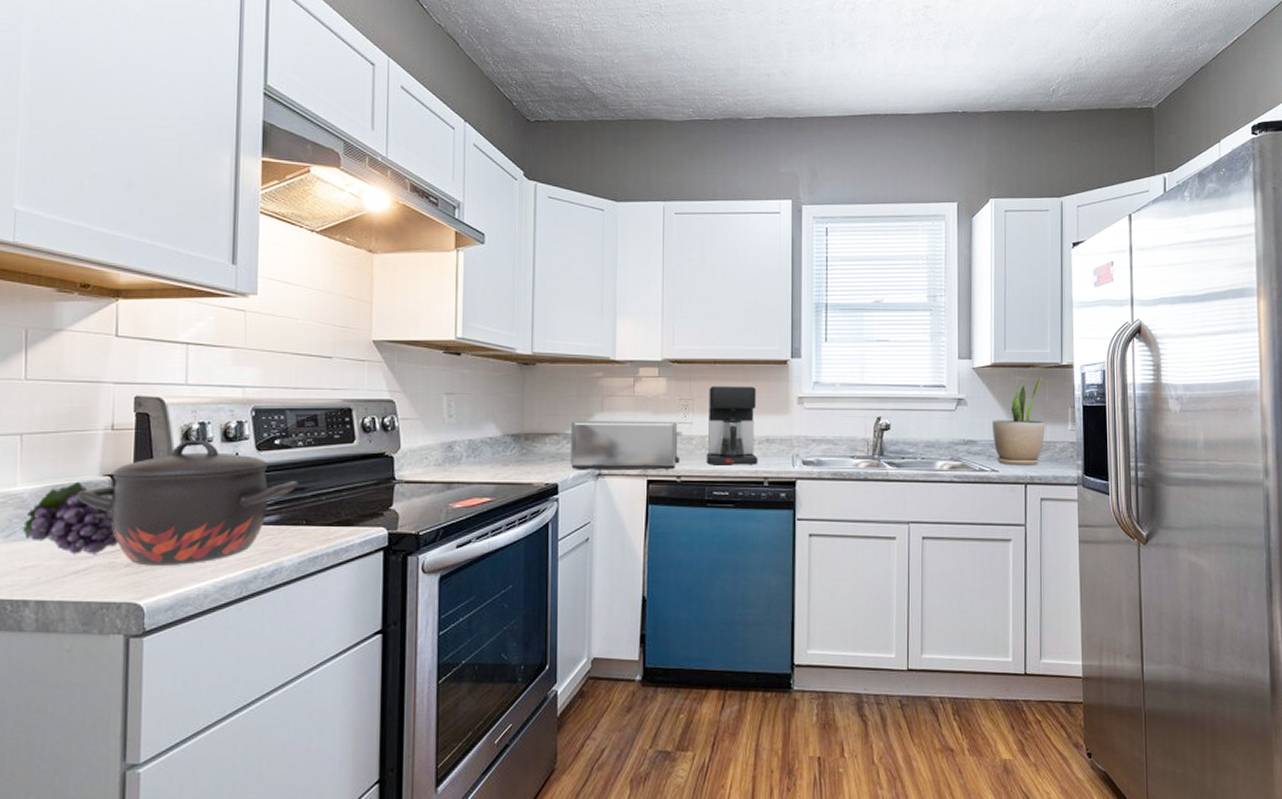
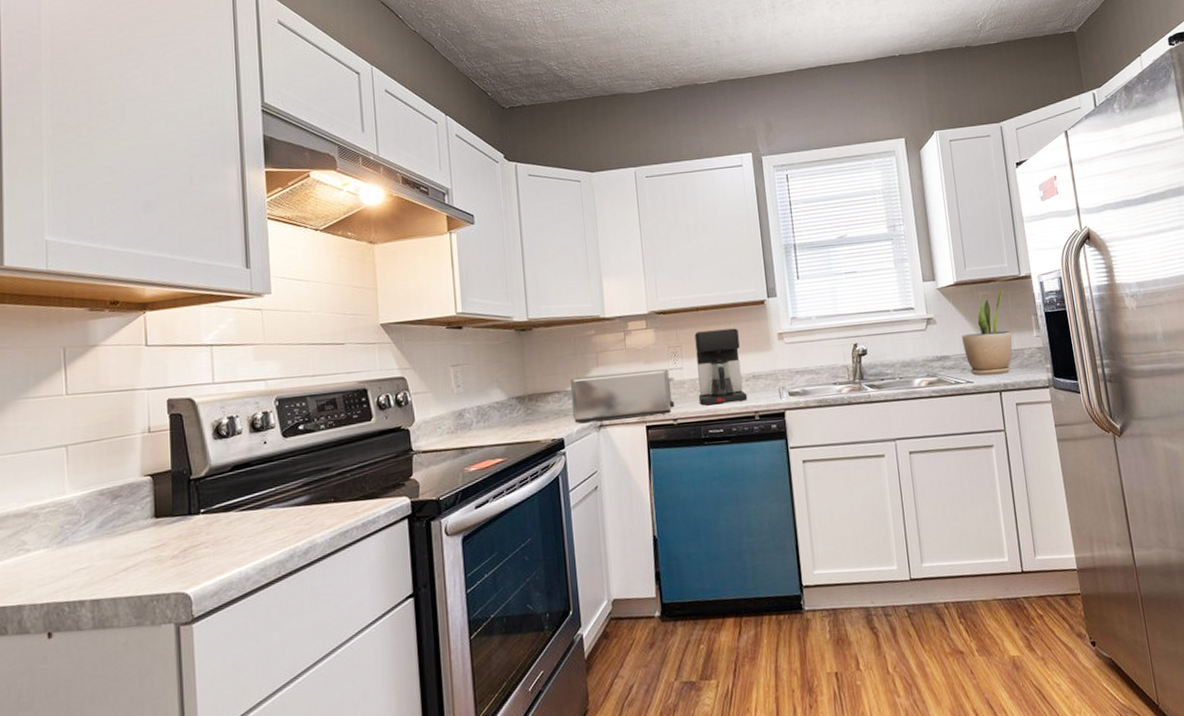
fruit: present [23,482,119,555] -> none [74,484,163,553]
cooking pot: present [78,439,299,567] -> none [122,432,324,557]

